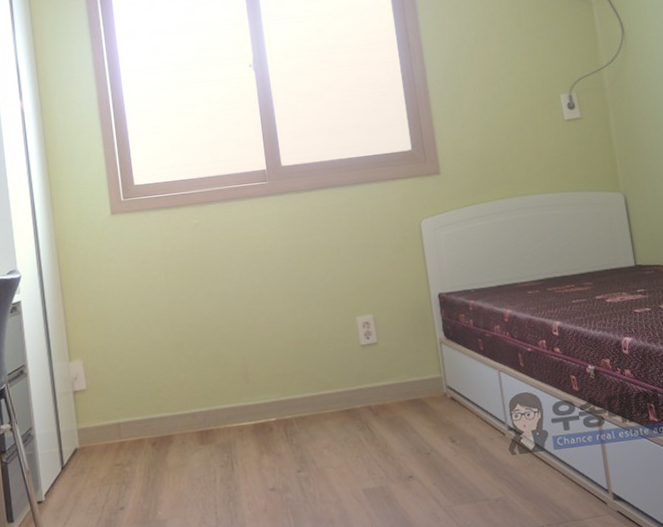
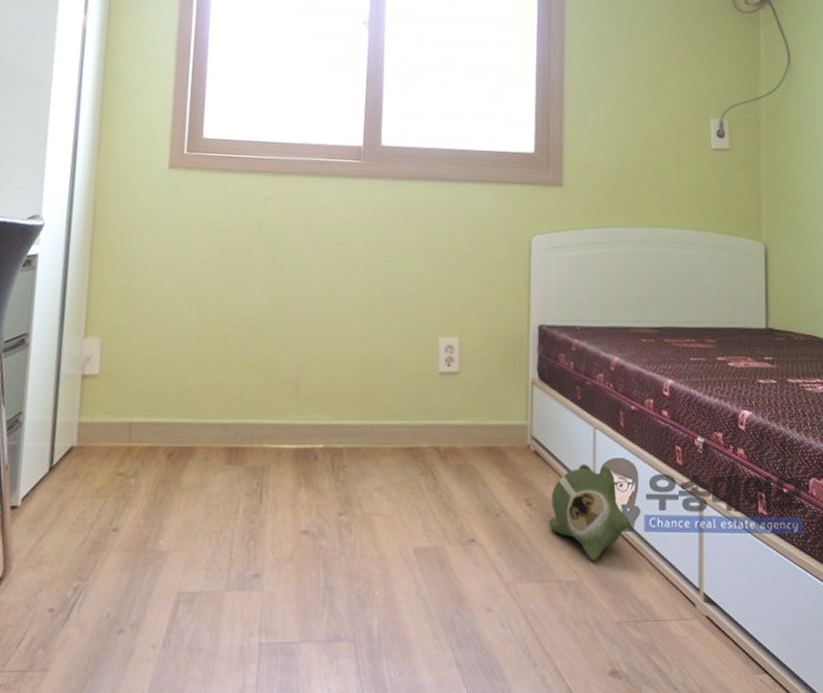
plush toy: none [470,400,542,480] -> present [549,464,631,562]

